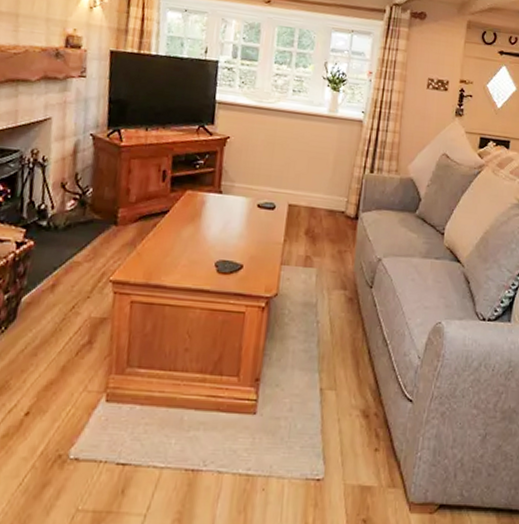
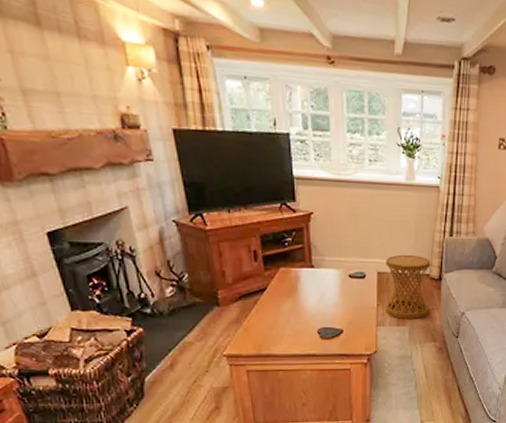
side table: none [293,187,348,261] -> present [386,254,431,320]

